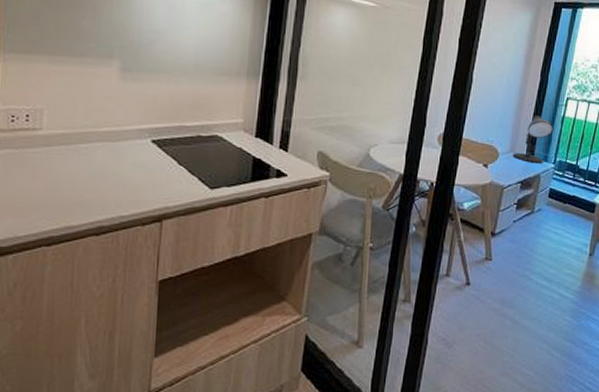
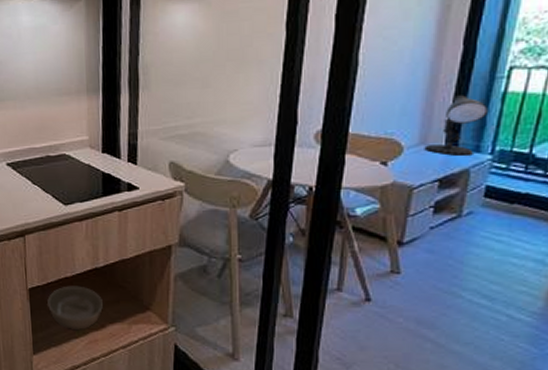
bowl: none [178,276,240,325] -> present [47,285,104,330]

